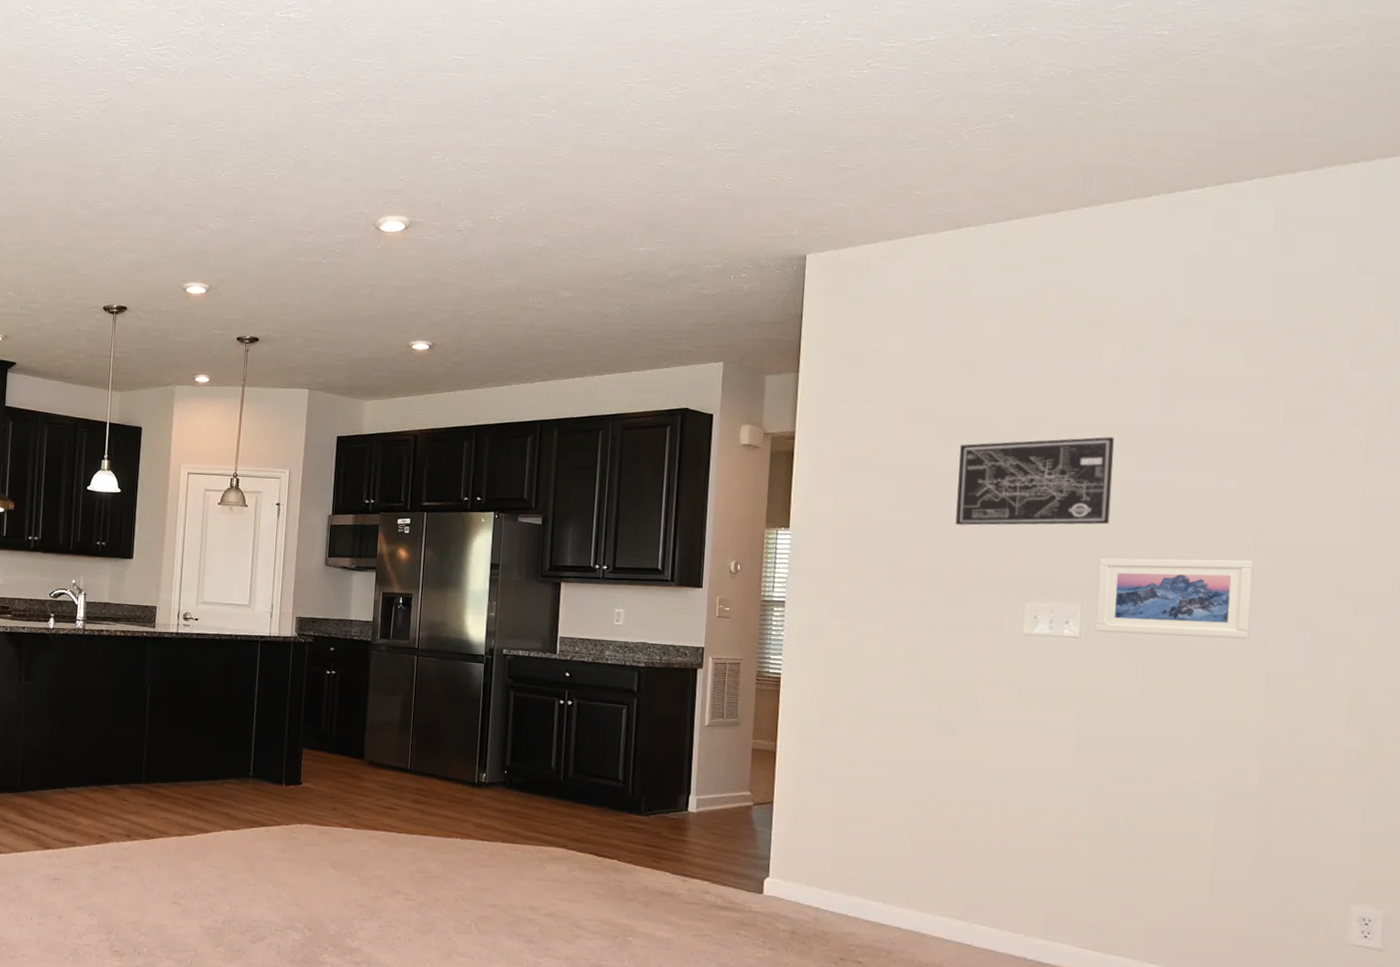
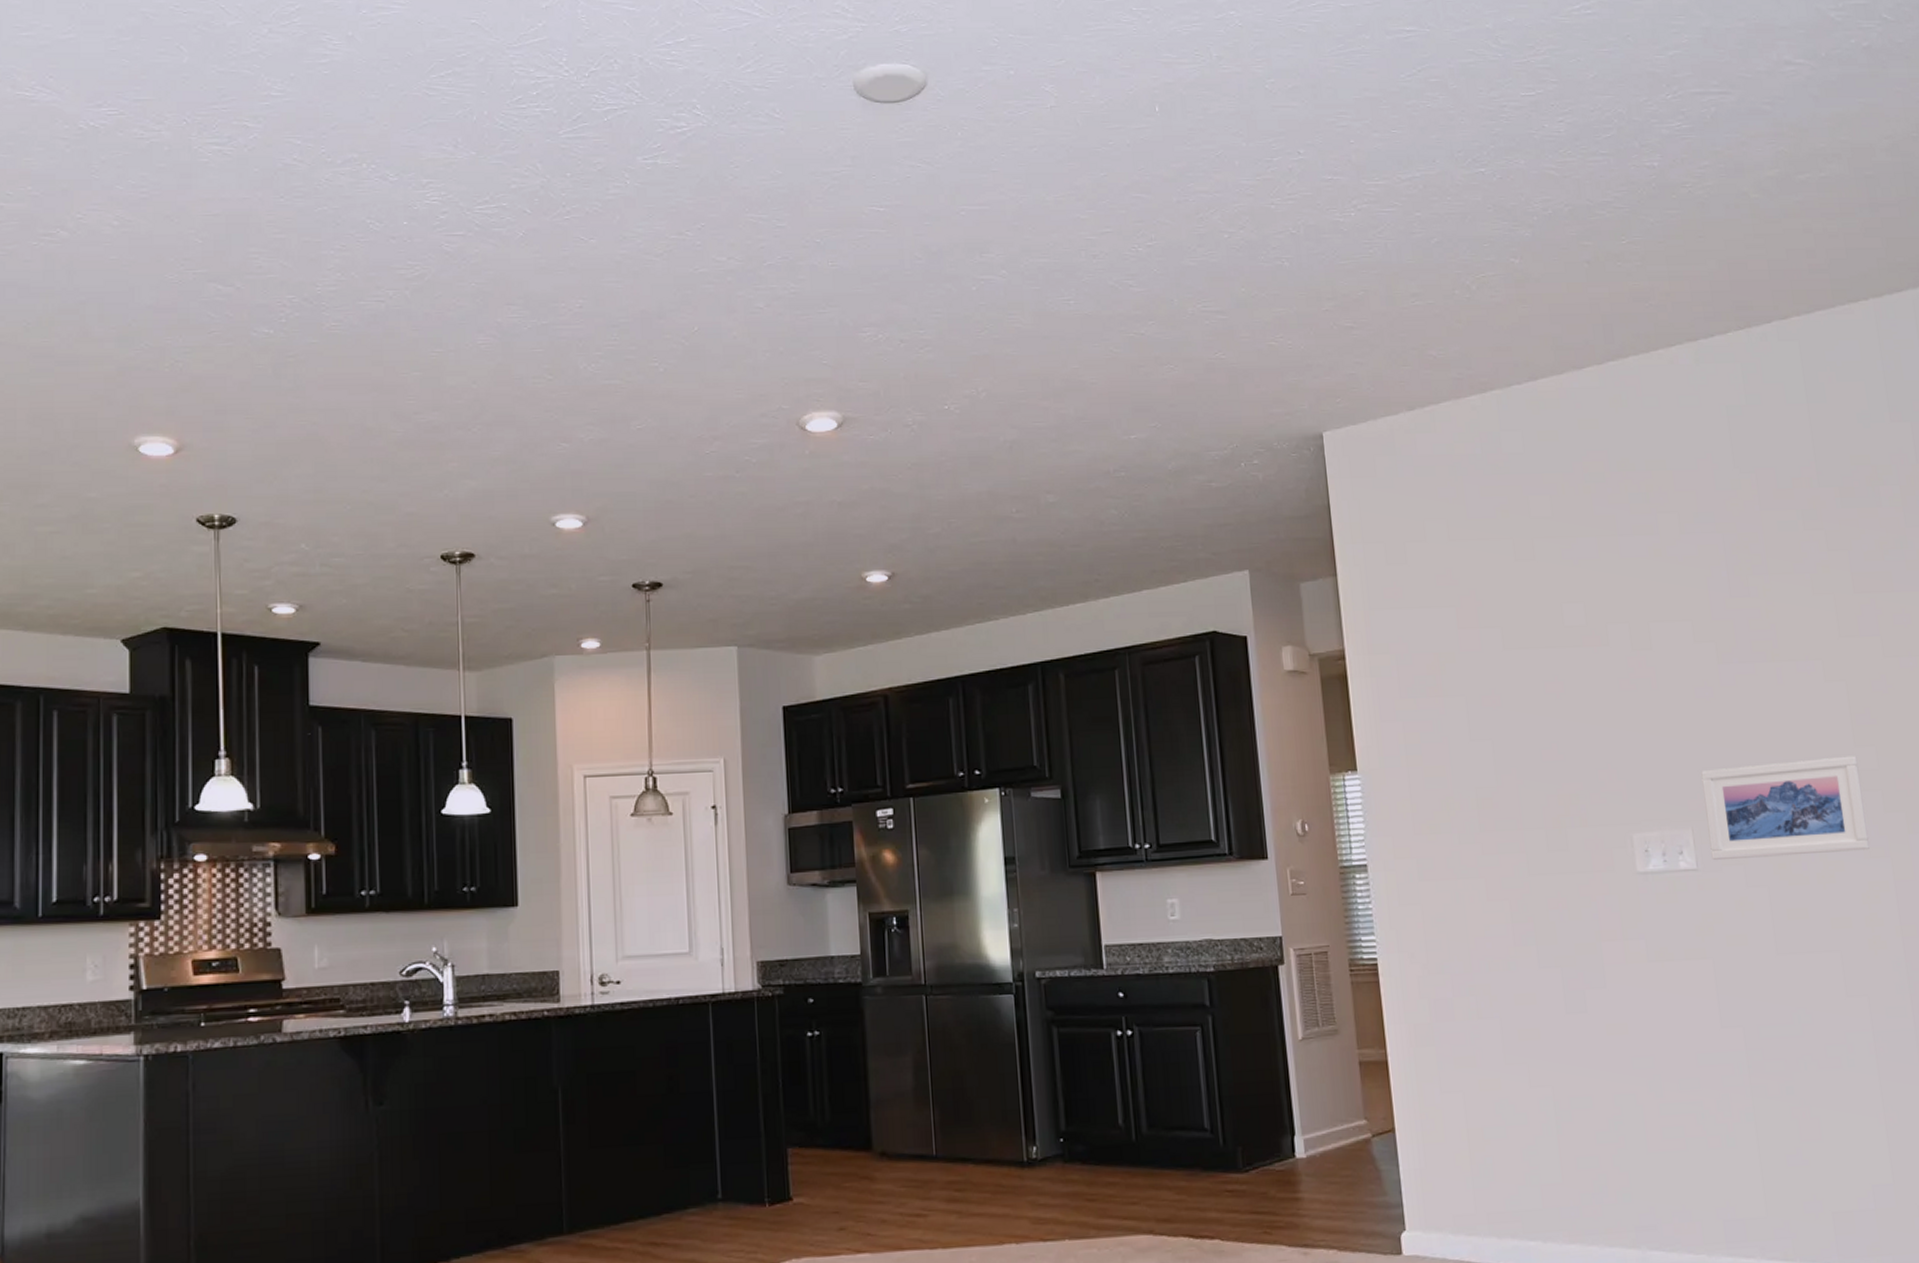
wall art: present [955,437,1114,526] -> none [1530,625,1703,747]

